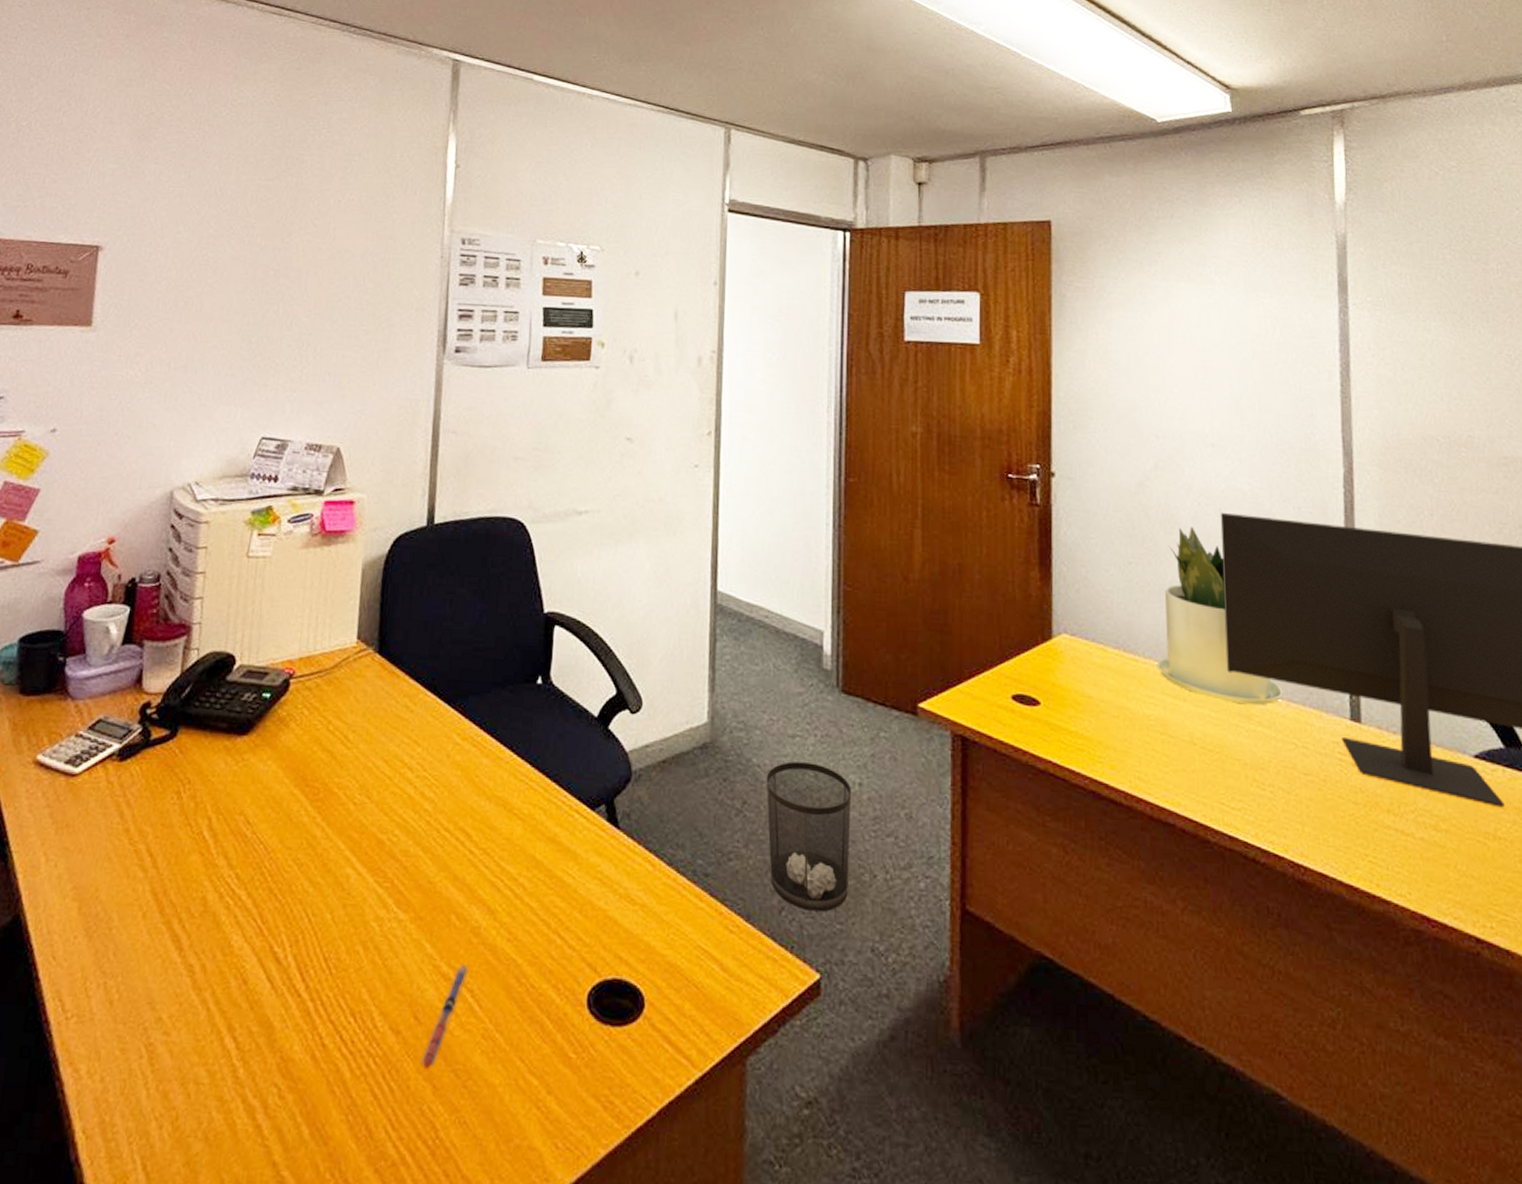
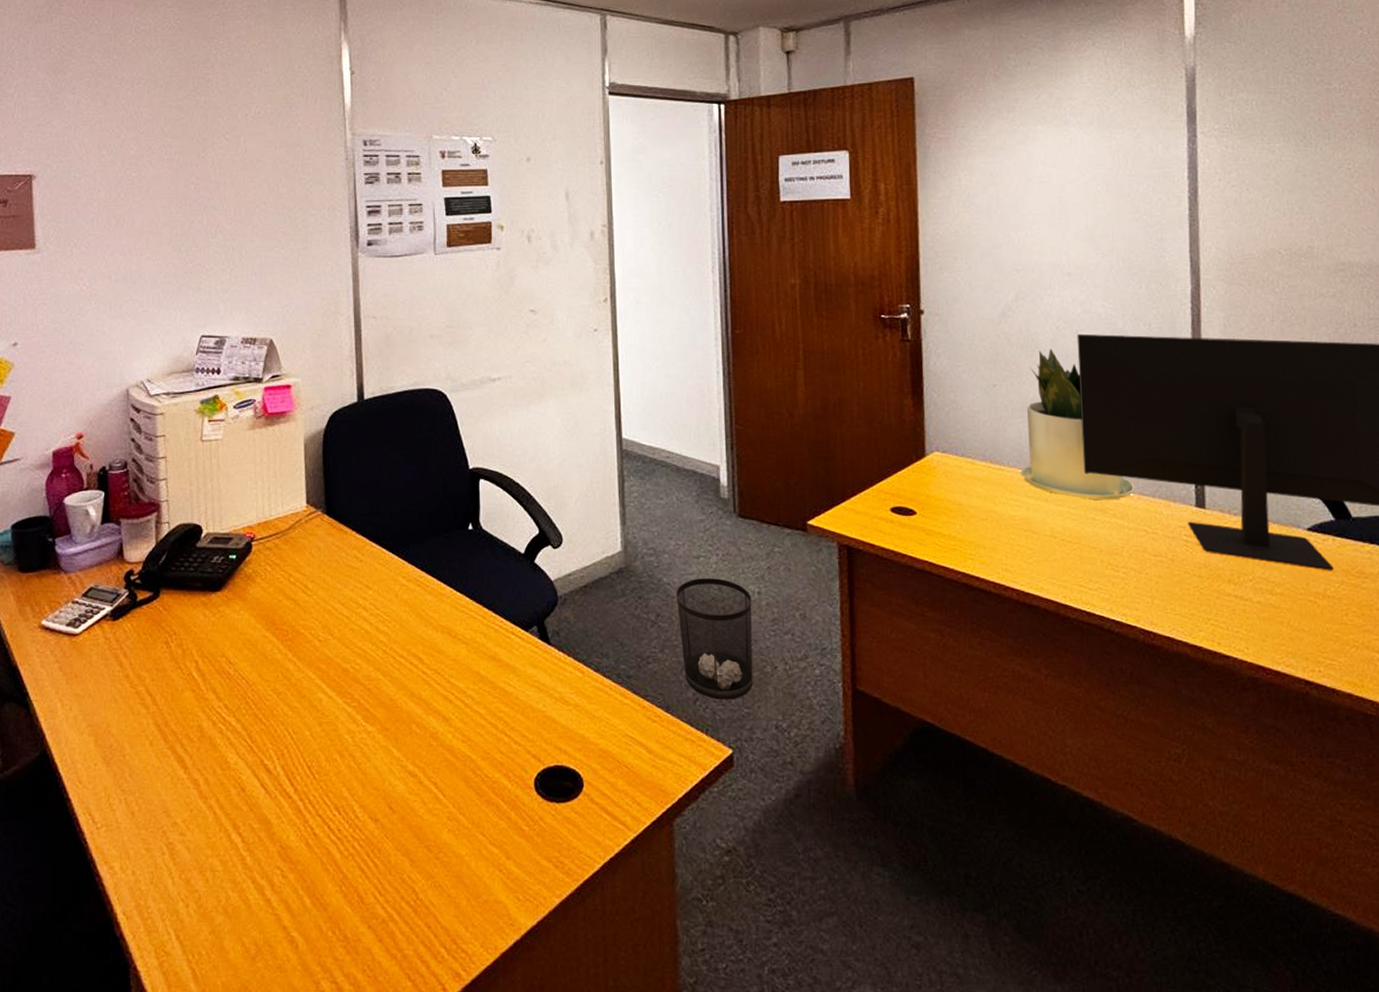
pen: present [420,964,469,1068] -> none [397,762,431,846]

